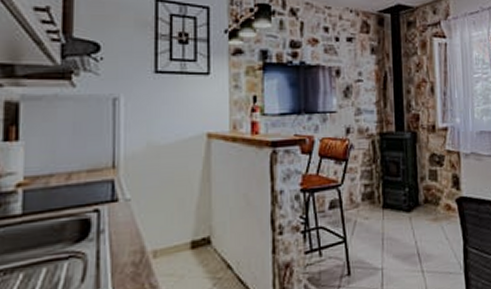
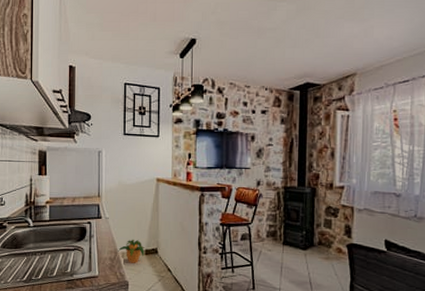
potted plant: none [145,226,192,266] -> present [117,239,146,263]

